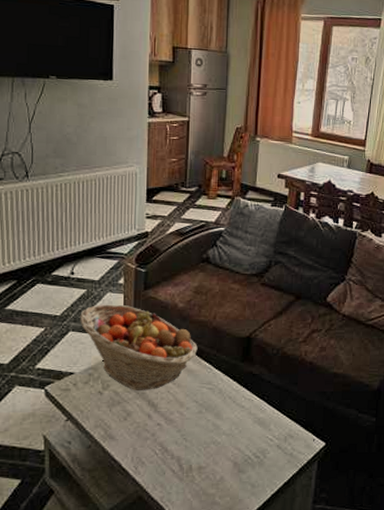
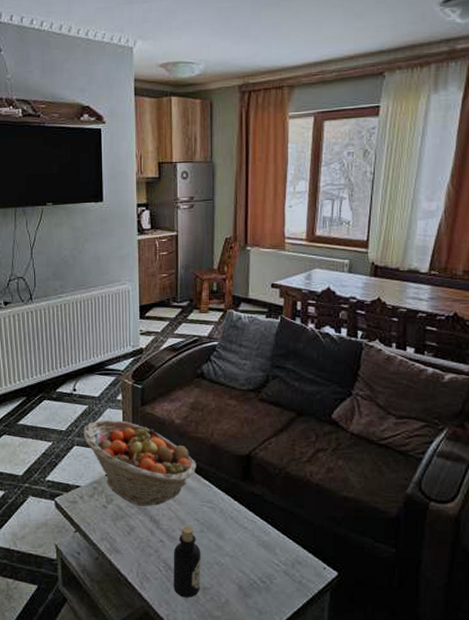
bottle: none [169,407,198,479] -> present [173,525,201,598]

